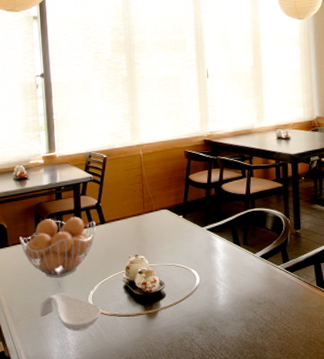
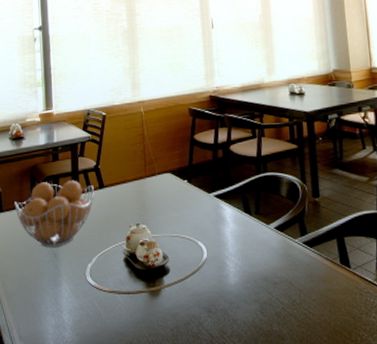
spoon rest: present [39,292,102,331] -> none [34,264,100,310]

